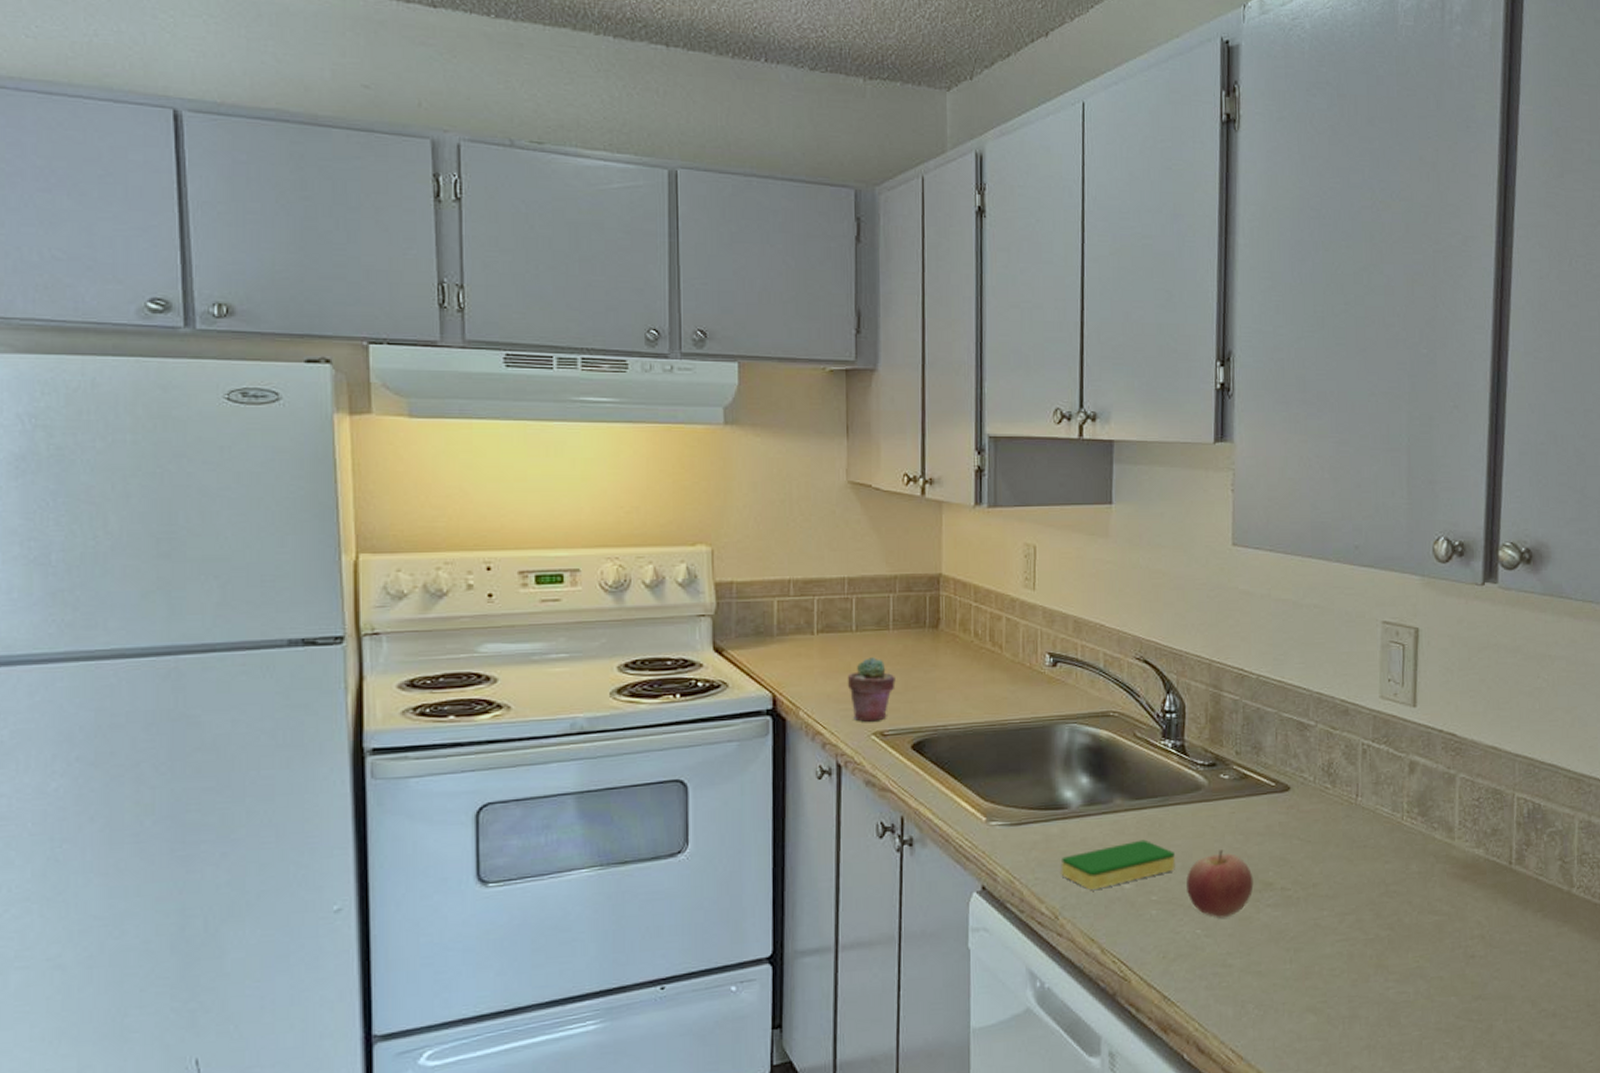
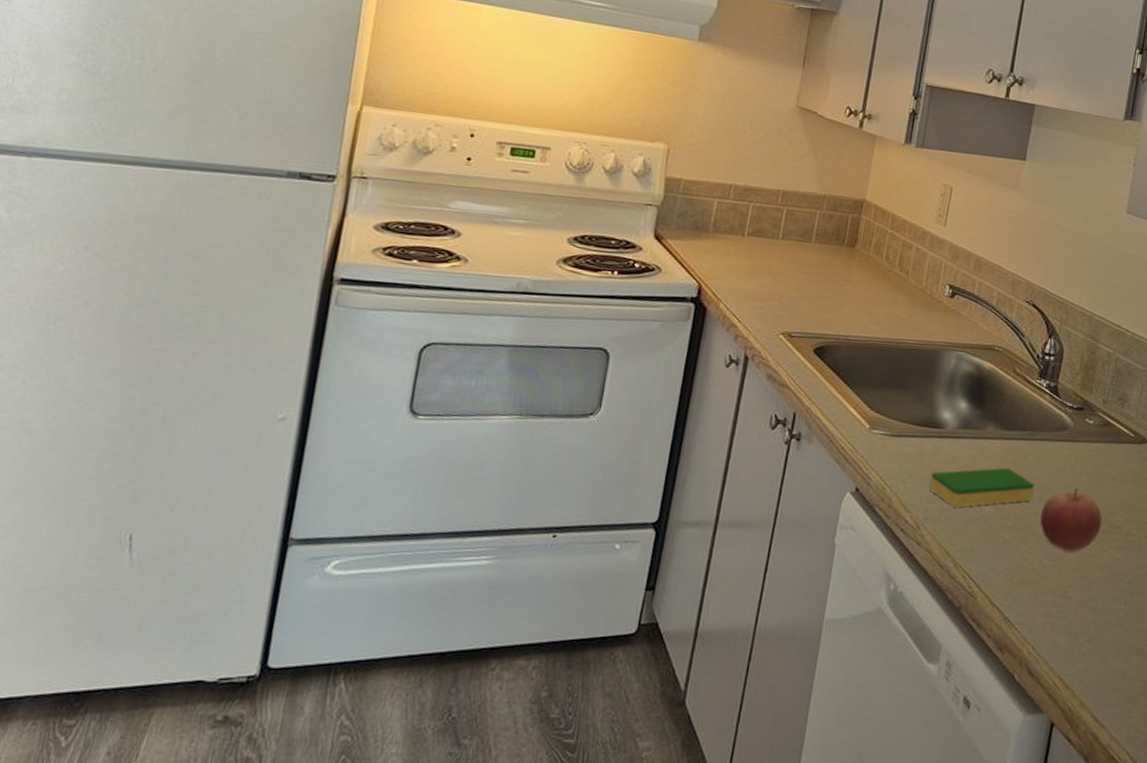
potted succulent: present [847,657,896,722] -> none [765,264,810,323]

